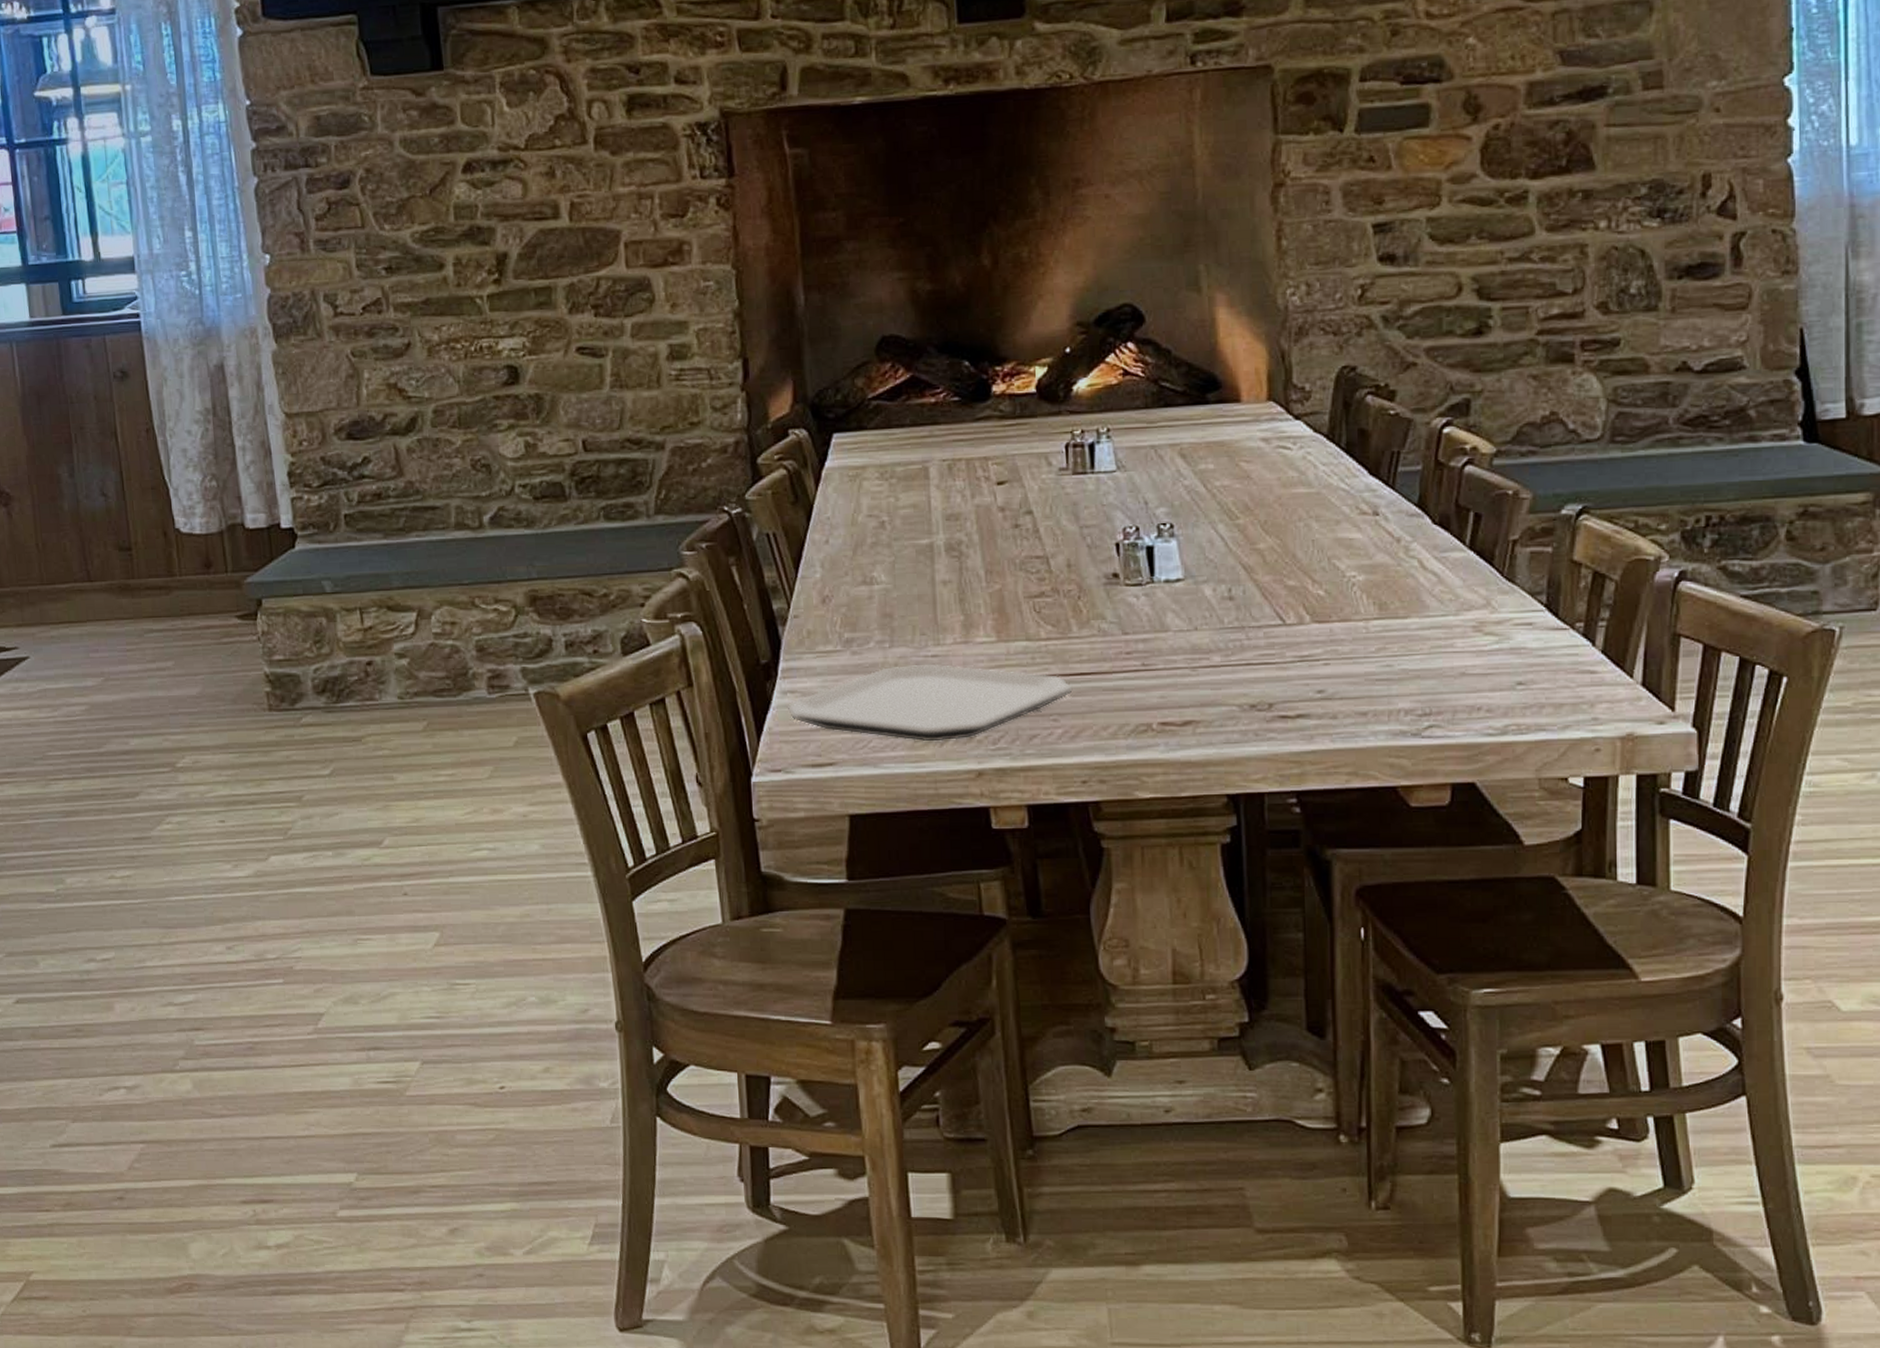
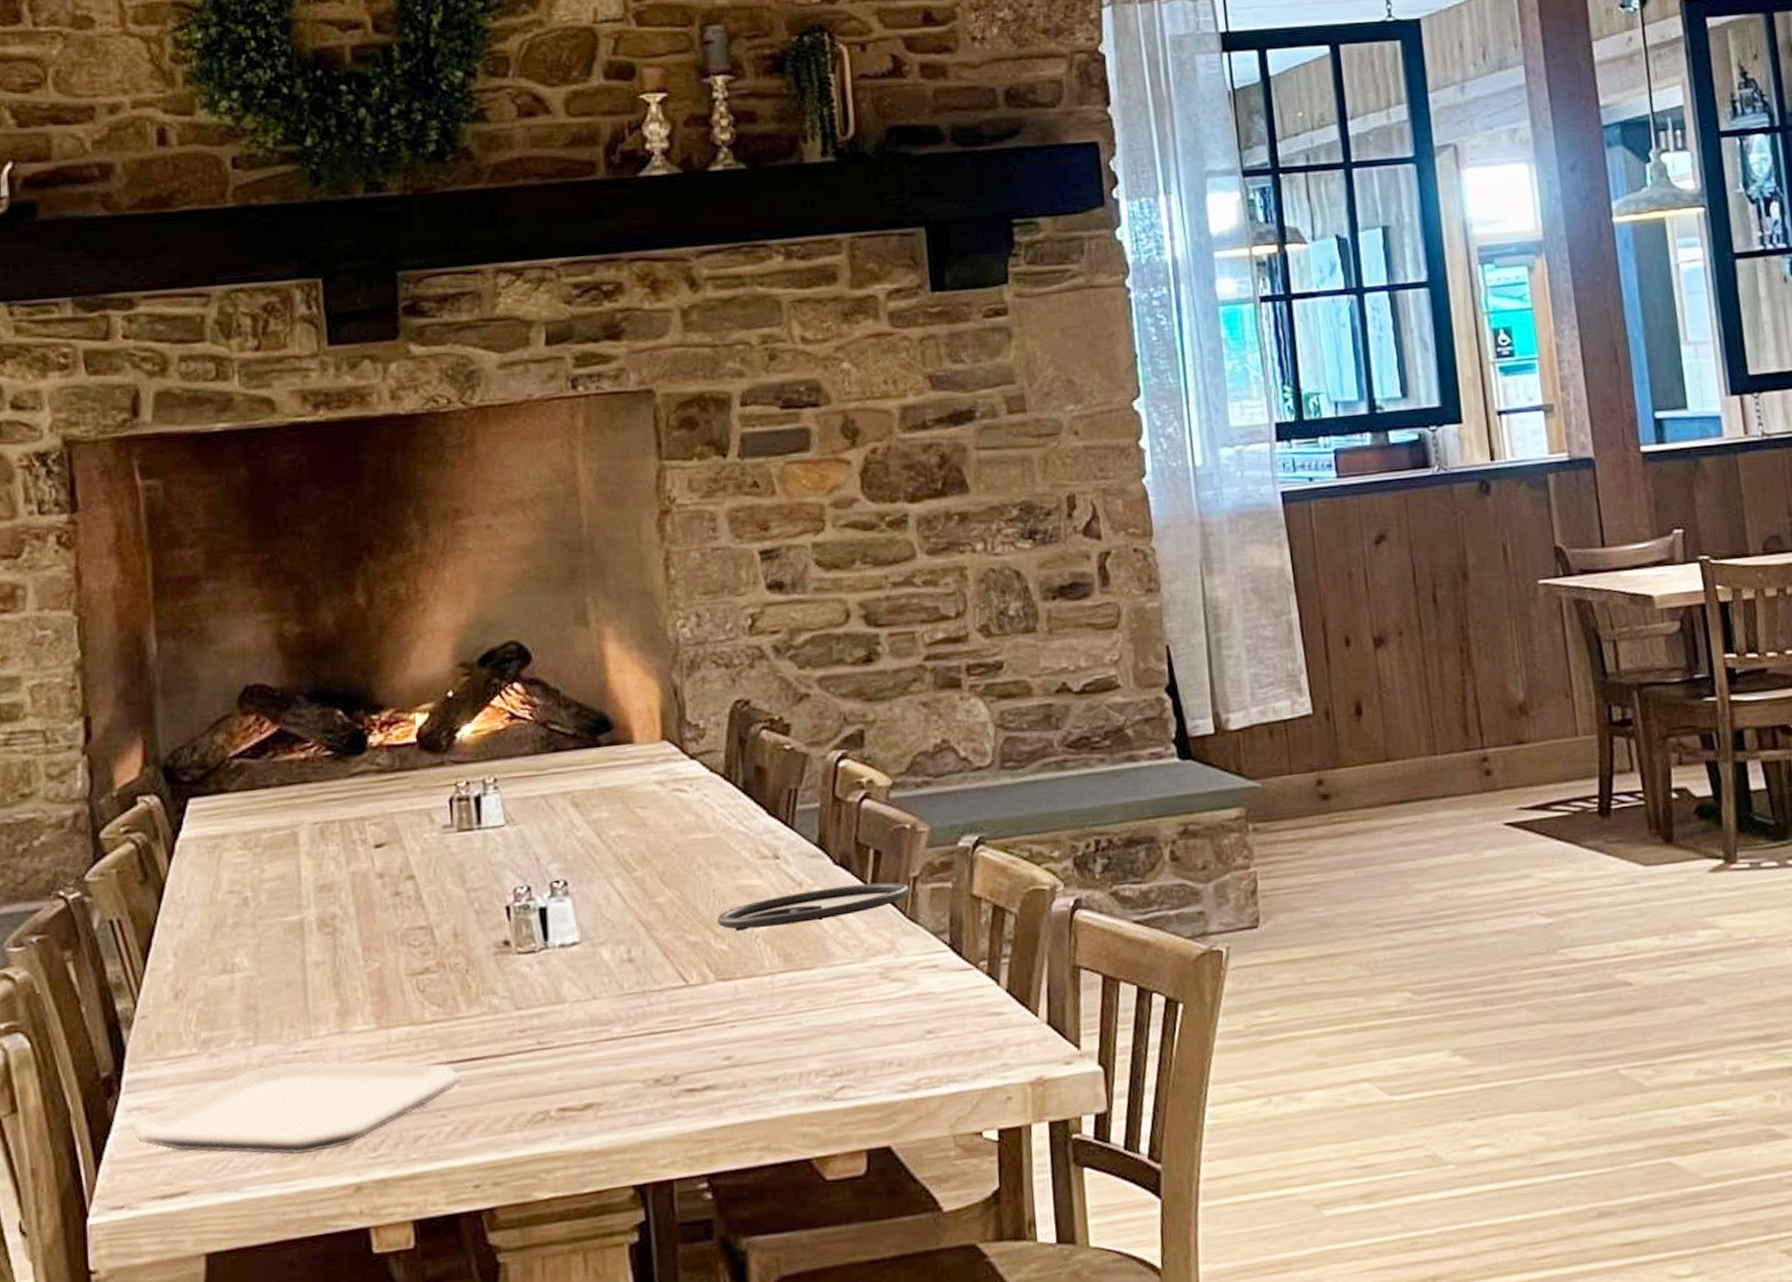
plate: none [1315,543,1508,579] -> present [717,882,909,931]

